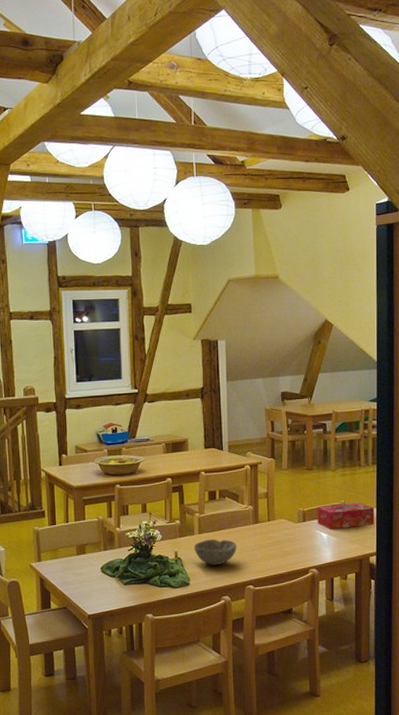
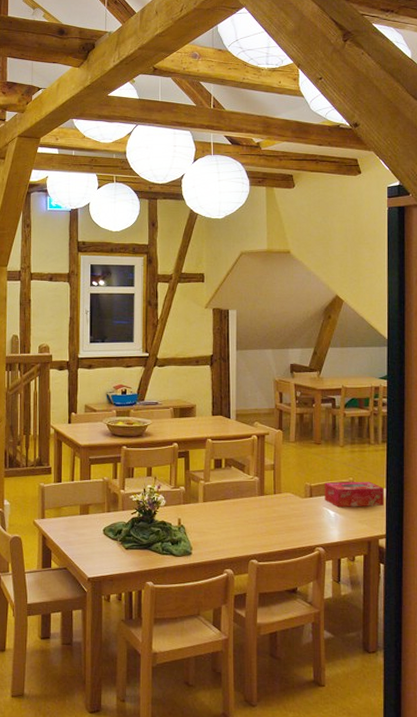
bowl: present [194,539,237,565] -> none [197,508,241,536]

